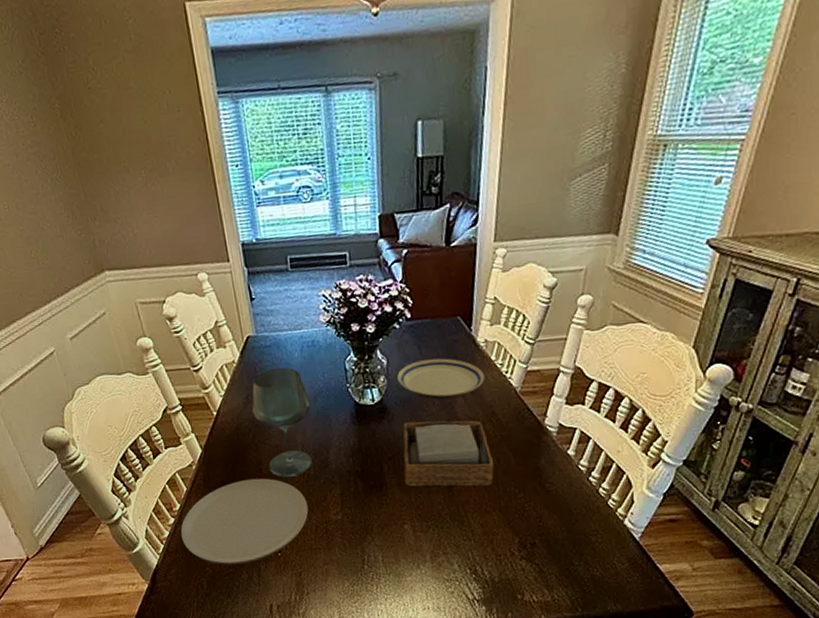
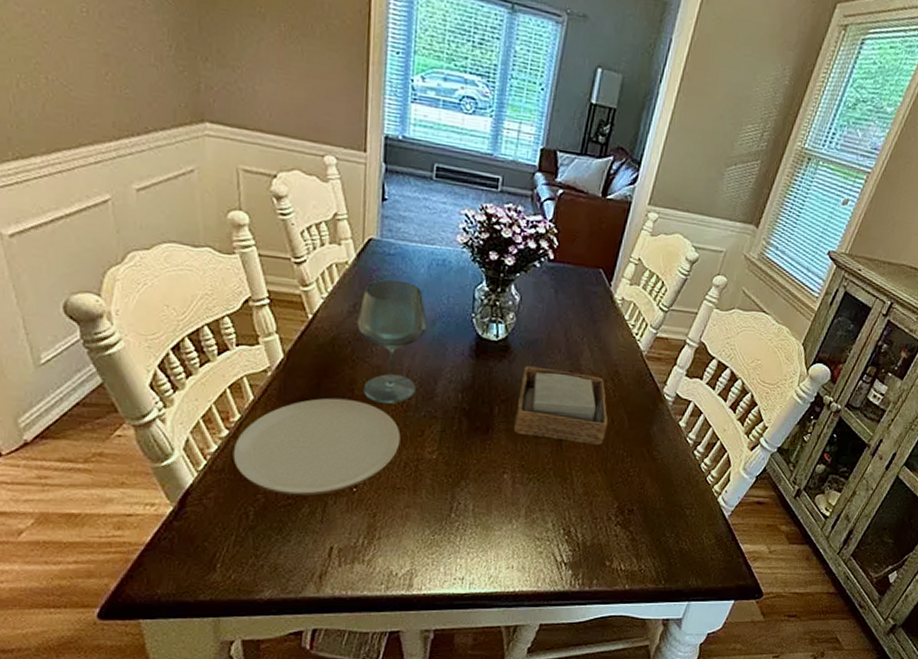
plate: present [397,358,485,400] -> none [527,304,616,350]

